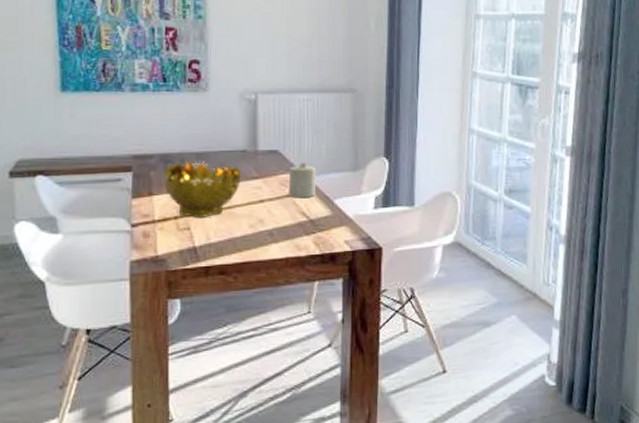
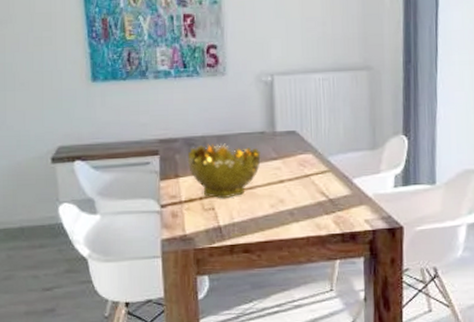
candle: present [288,162,316,199] -> none [307,142,334,178]

